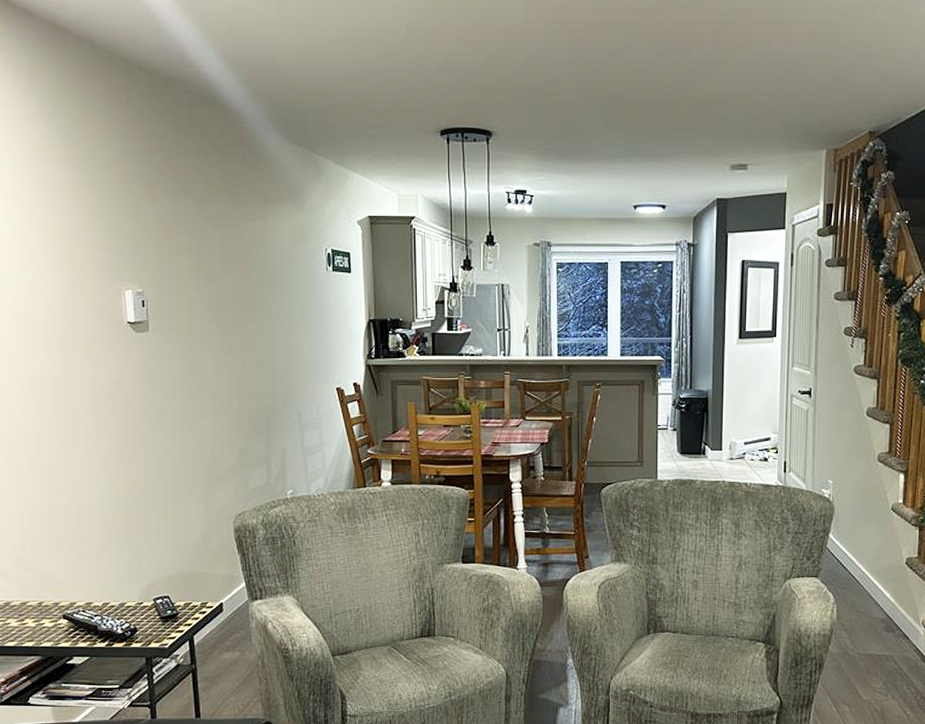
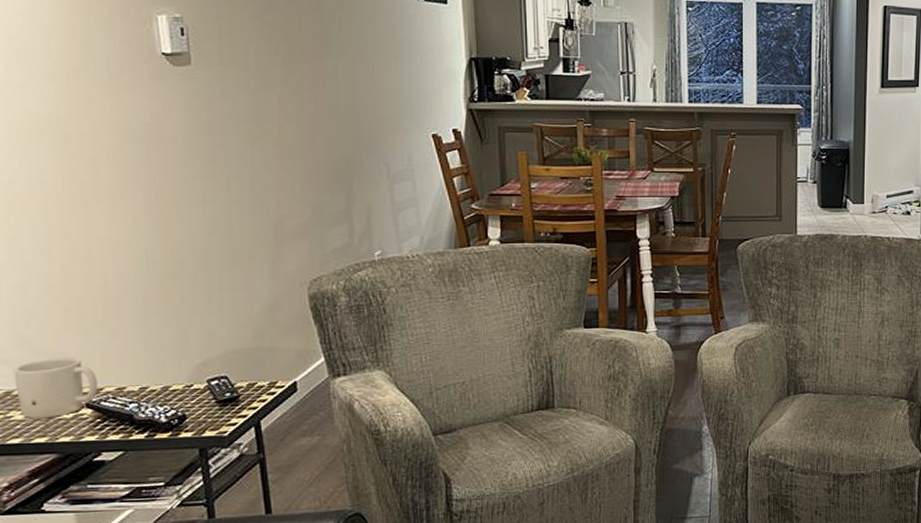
mug: none [11,576,72,626] -> present [13,357,98,419]

